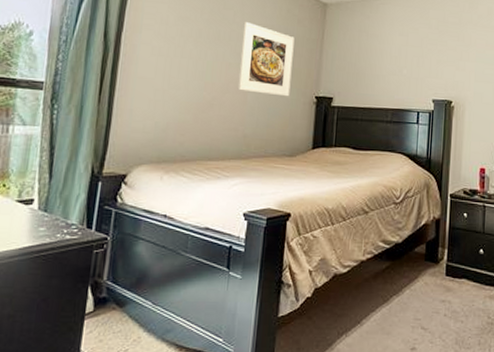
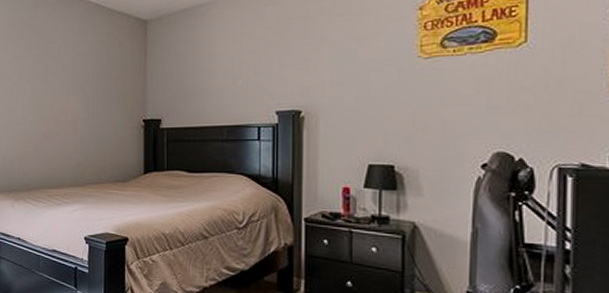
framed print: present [237,22,295,97] -> none [68,52,117,123]

